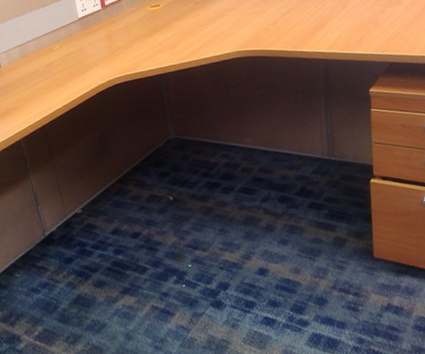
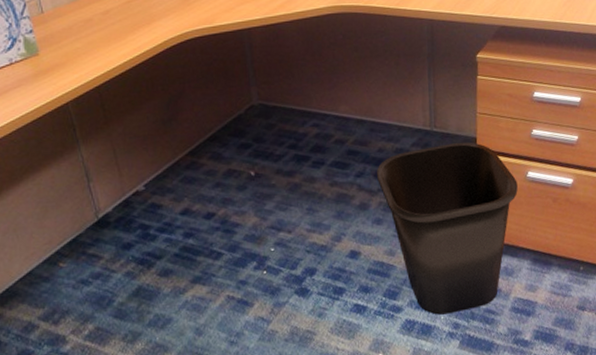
waste bin: none [280,169,415,330] -> present [376,142,518,315]

